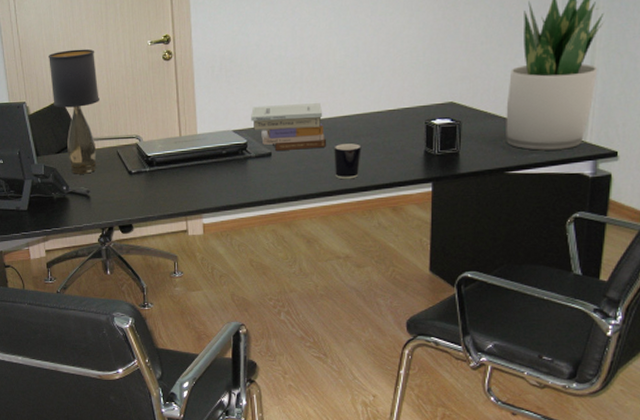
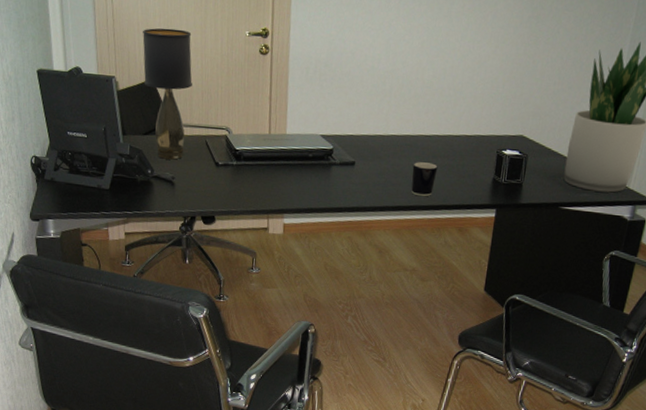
books: present [251,103,326,151] -> none [339,114,407,163]

